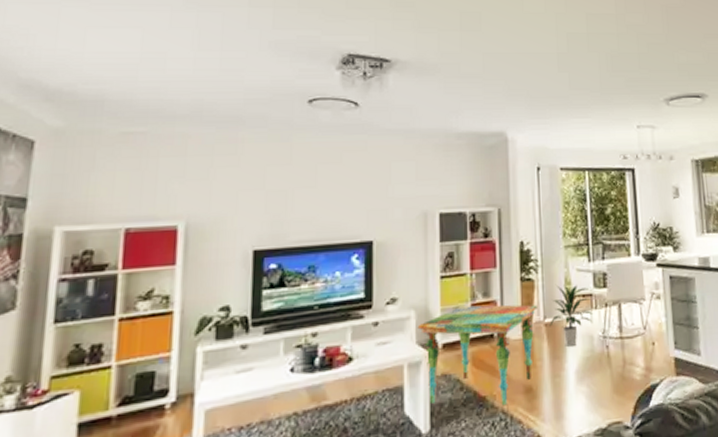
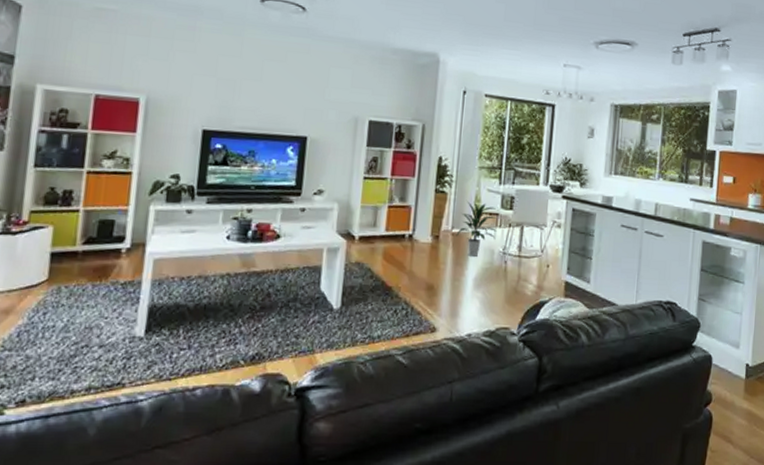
side table: present [417,304,538,406] -> none [339,206,447,298]

